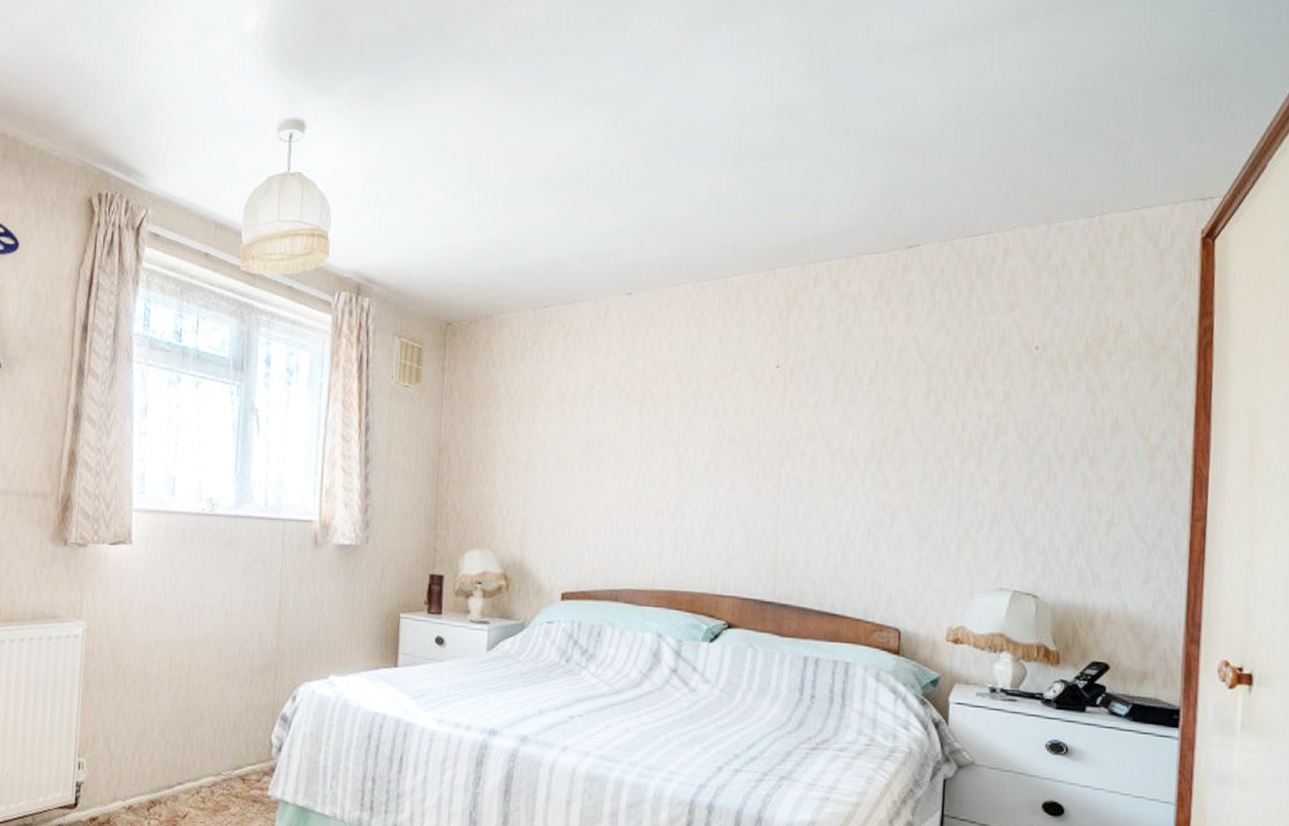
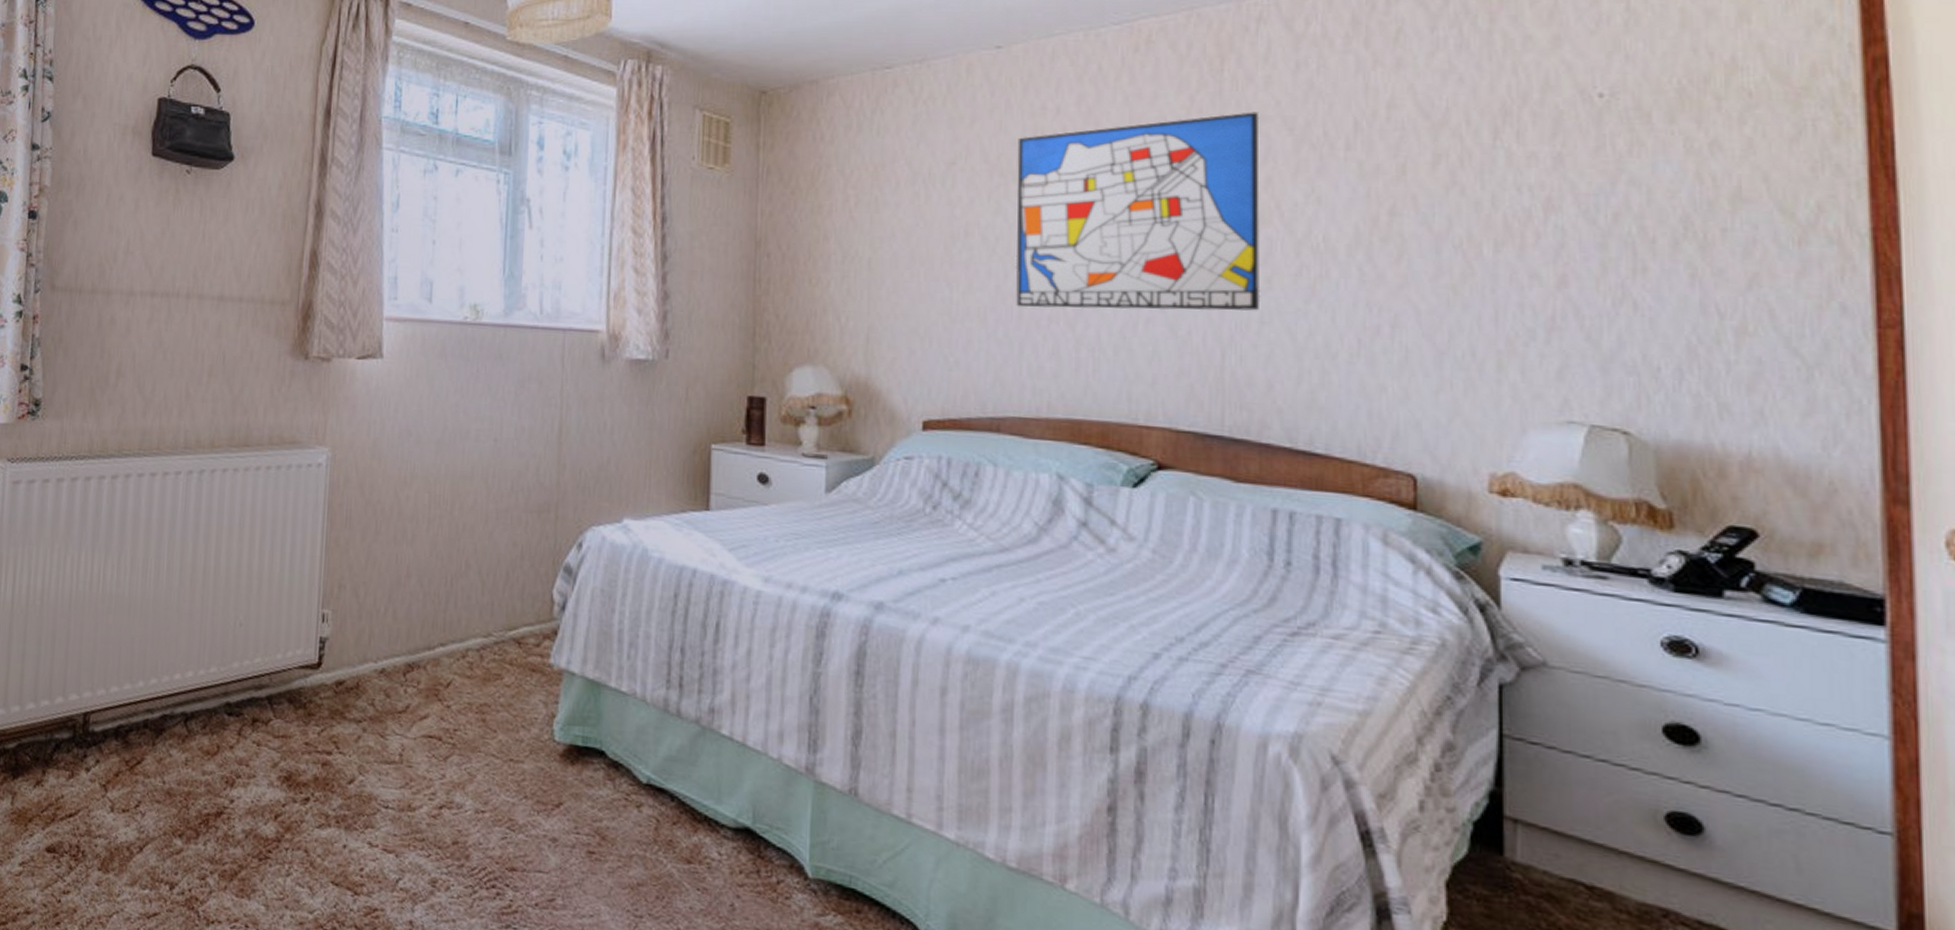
wall art: none [633,352,812,507] -> present [1015,112,1261,311]

